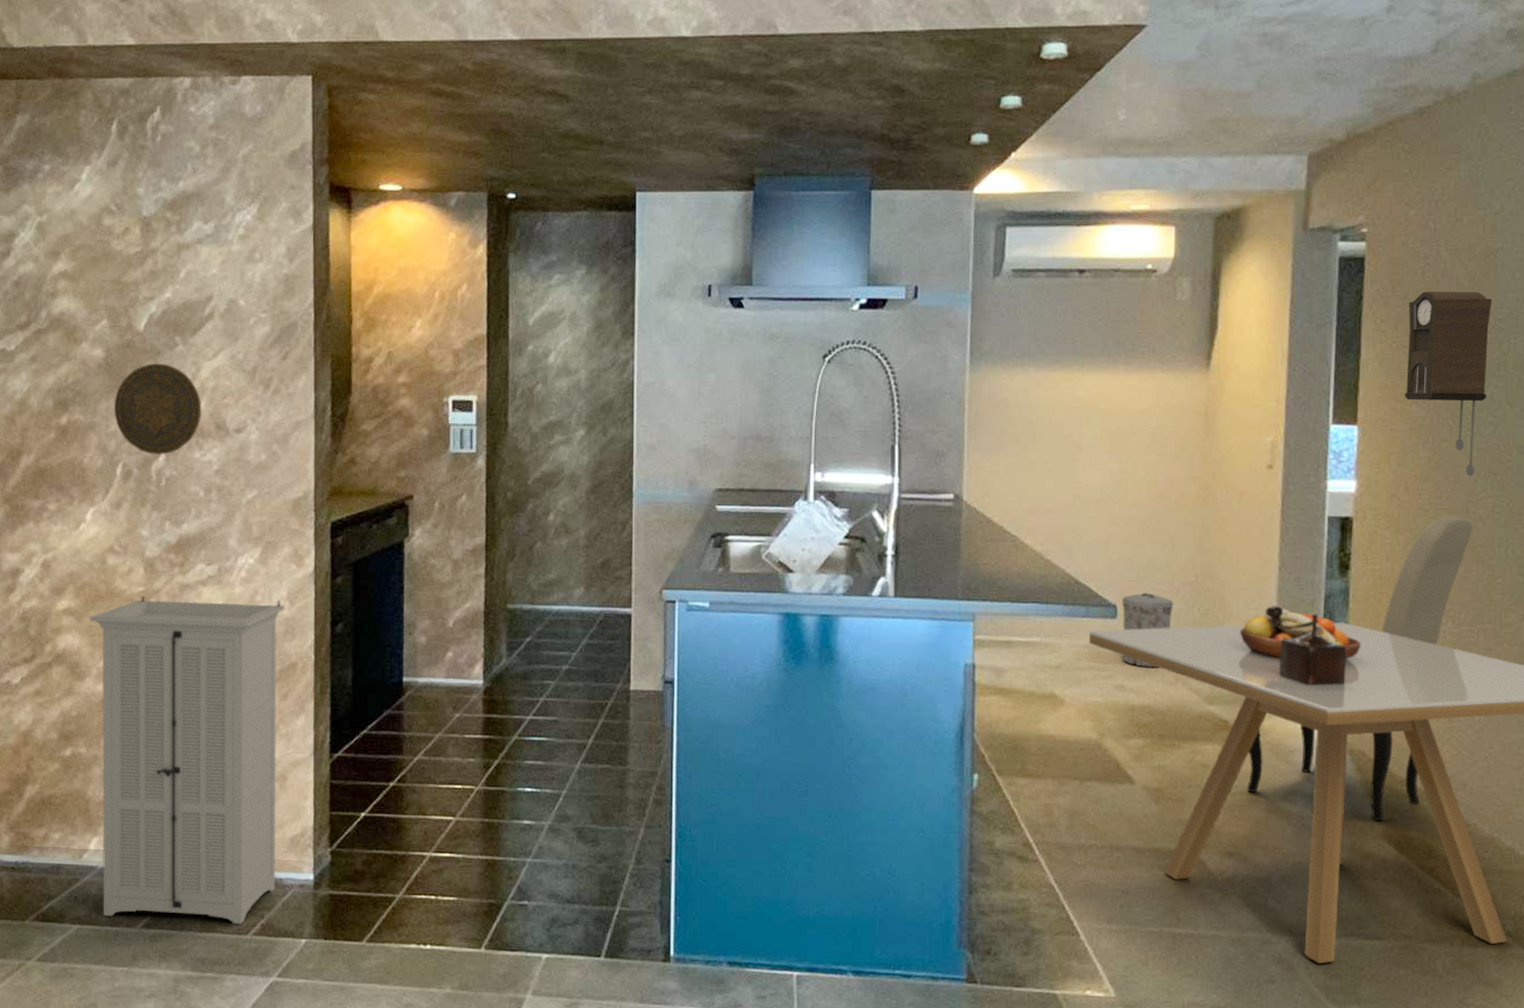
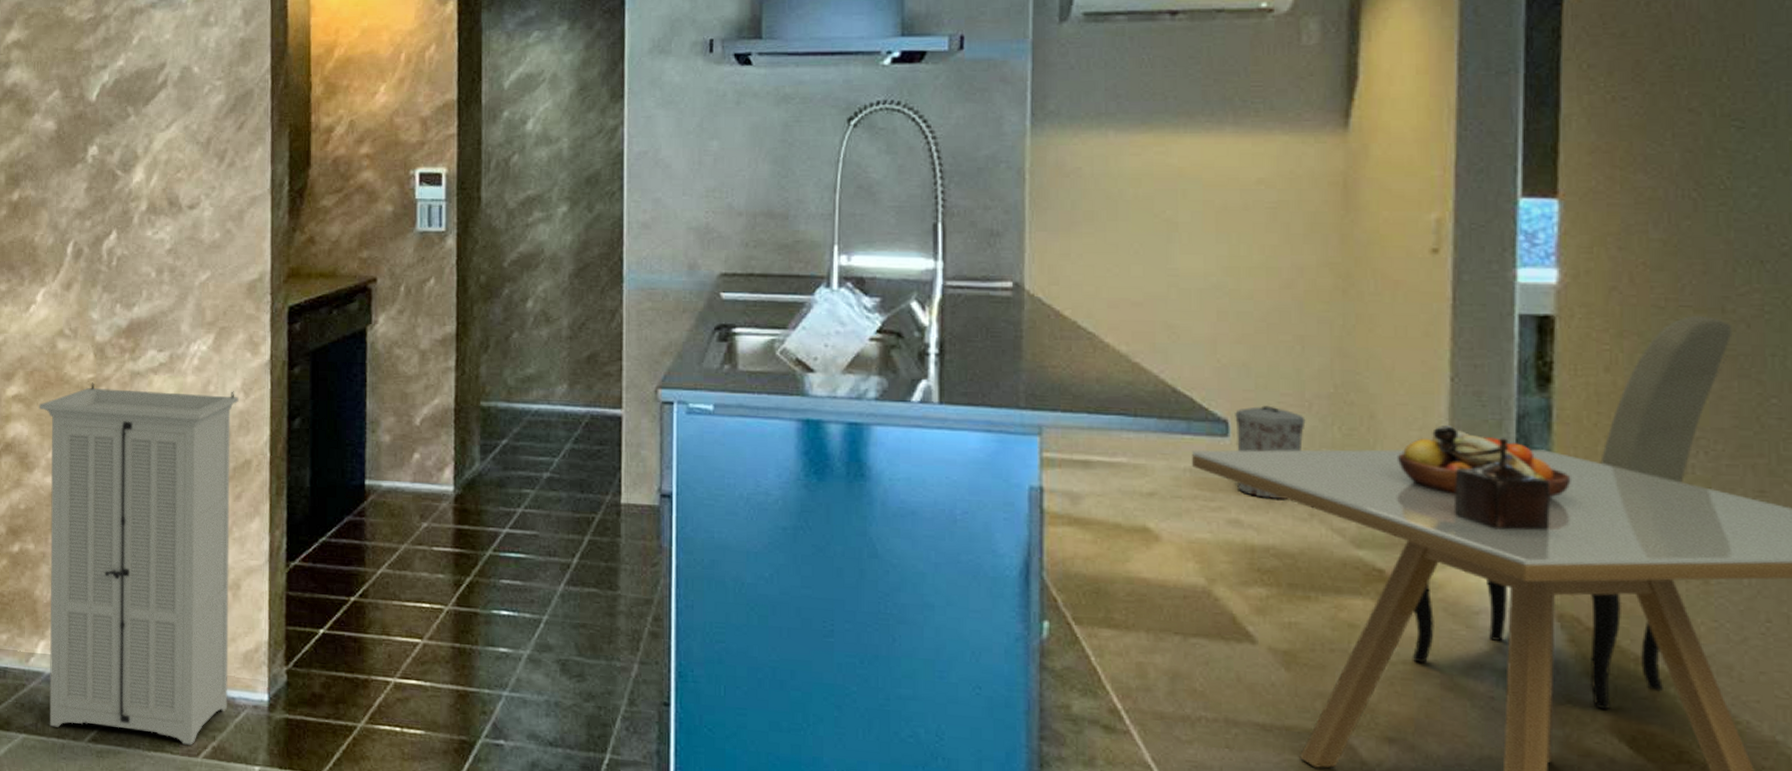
decorative plate: present [113,363,202,455] -> none [65,135,155,233]
pendulum clock: present [1404,291,1493,476] -> none [1624,25,1752,265]

